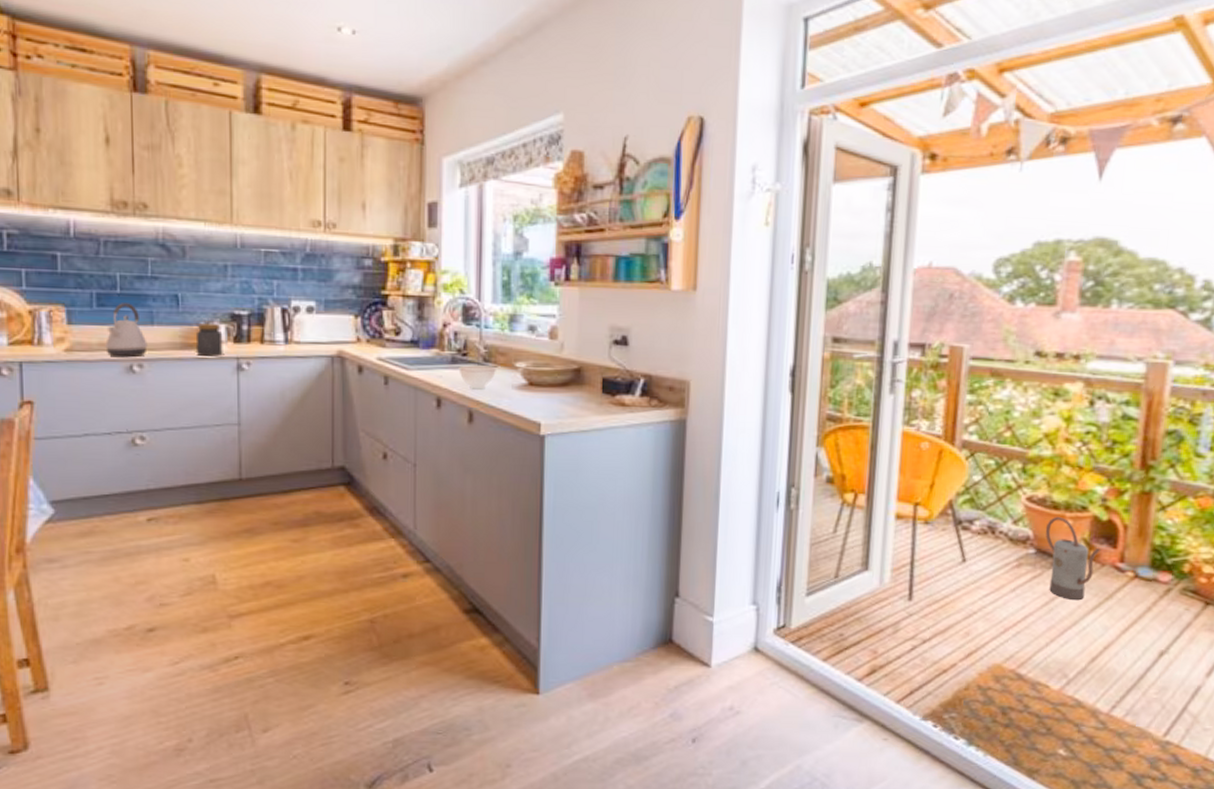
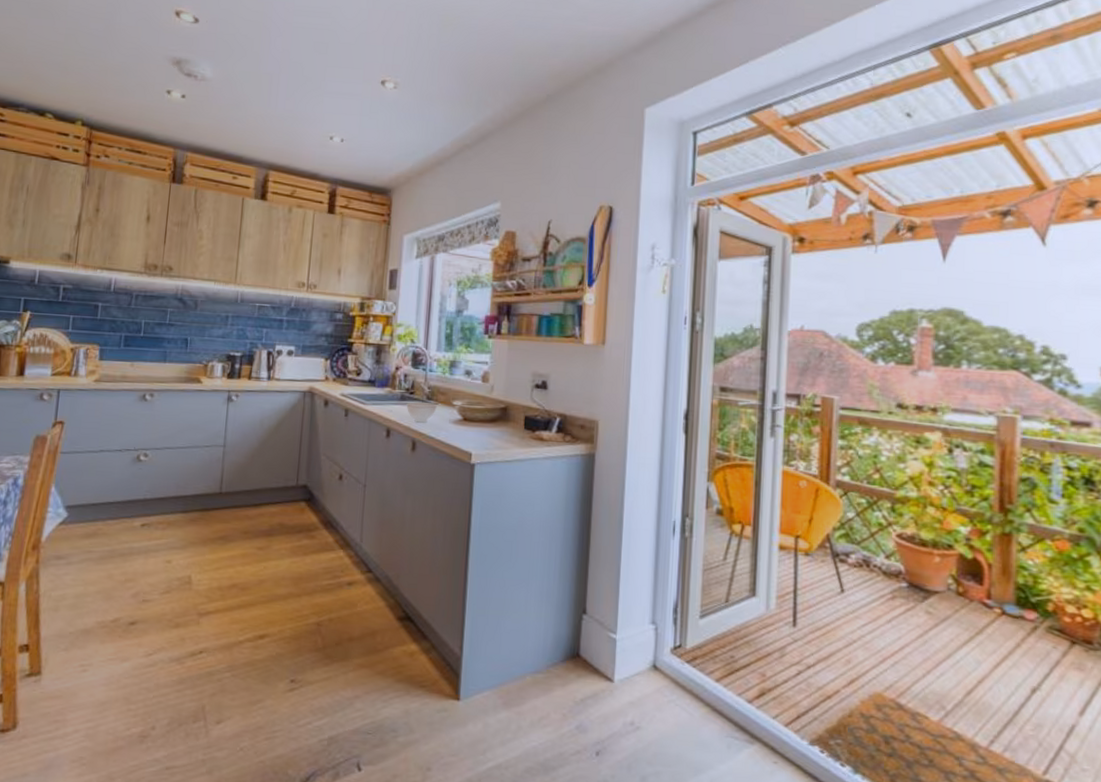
kettle: present [104,303,148,358] -> none [125,344,160,388]
jar: present [195,324,223,356] -> none [196,362,219,389]
watering can: present [1045,516,1101,600] -> none [915,553,969,633]

